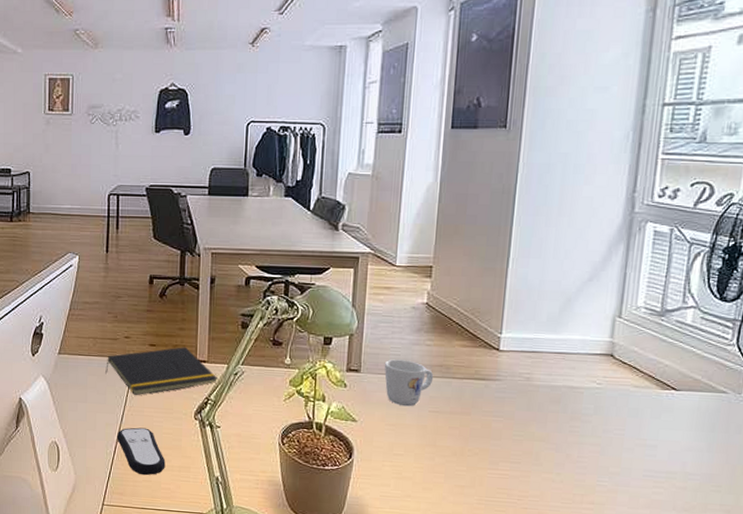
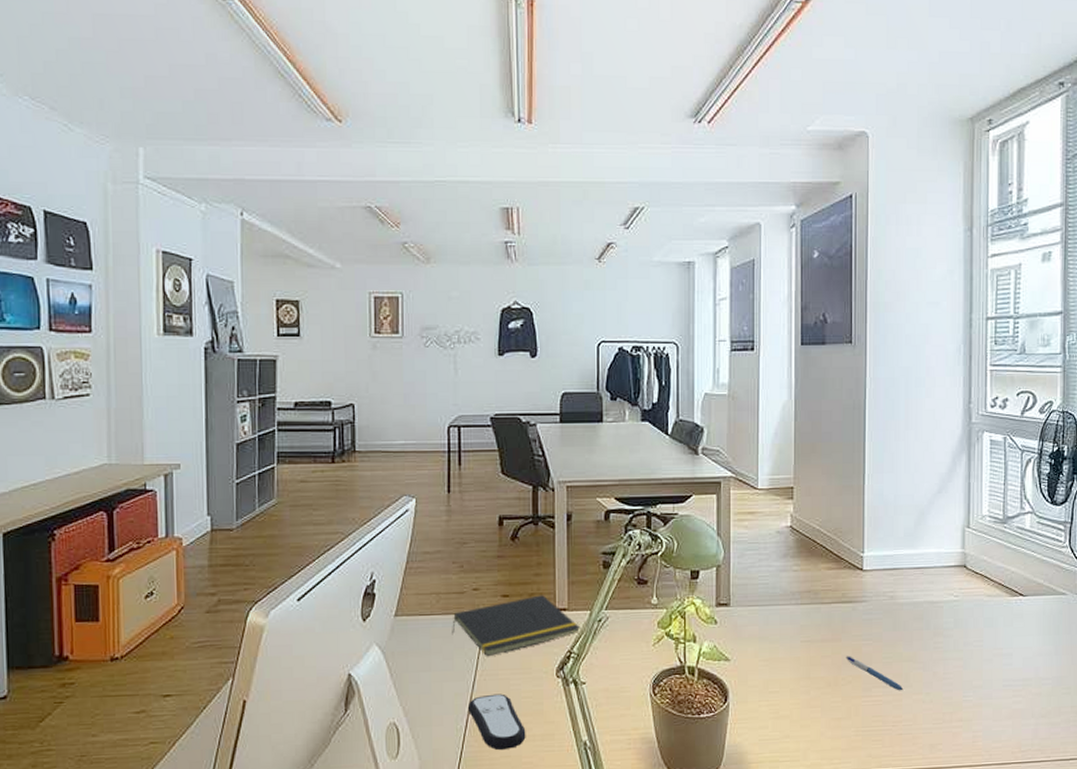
mug: present [384,359,434,407] -> none [753,588,803,639]
pen: none [474,429,533,468] -> present [845,656,904,691]

